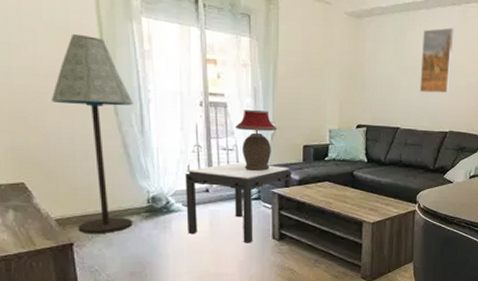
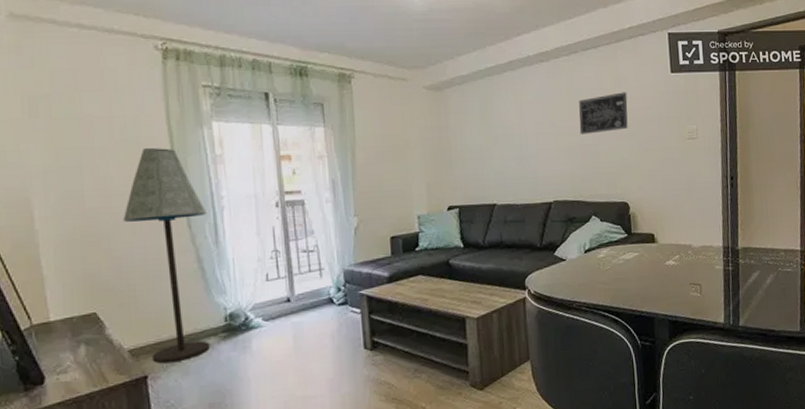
side table: present [185,162,292,243] -> none [264,263,381,357]
table lamp: present [236,109,276,171] -> none [315,203,360,272]
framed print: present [419,27,454,94] -> none [511,87,548,161]

